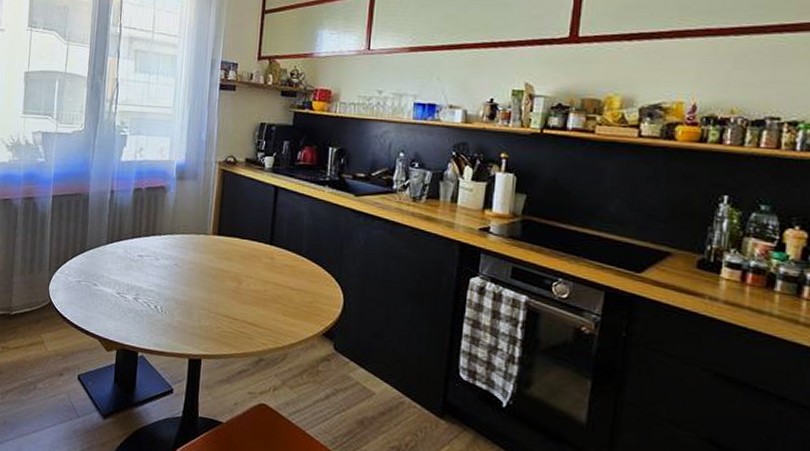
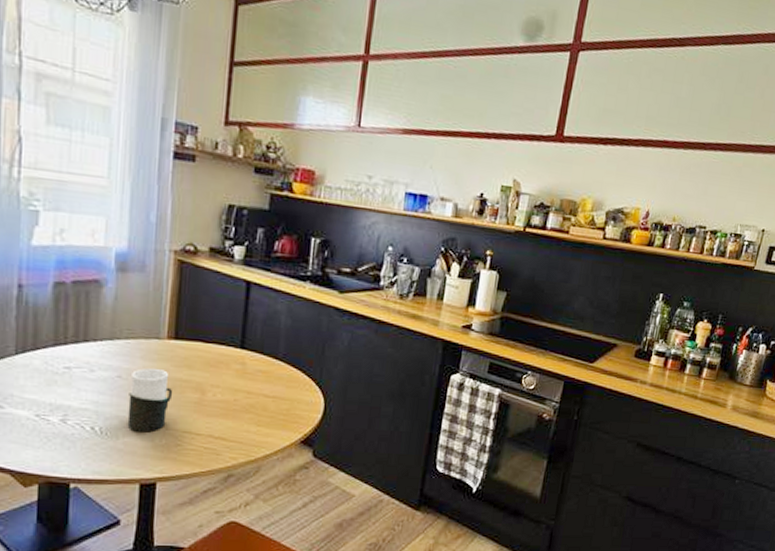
cup: none [181,258,216,314] -> present [127,368,173,433]

